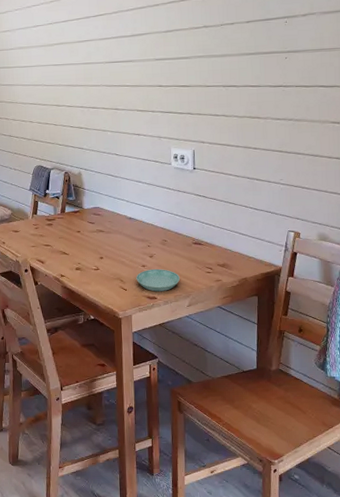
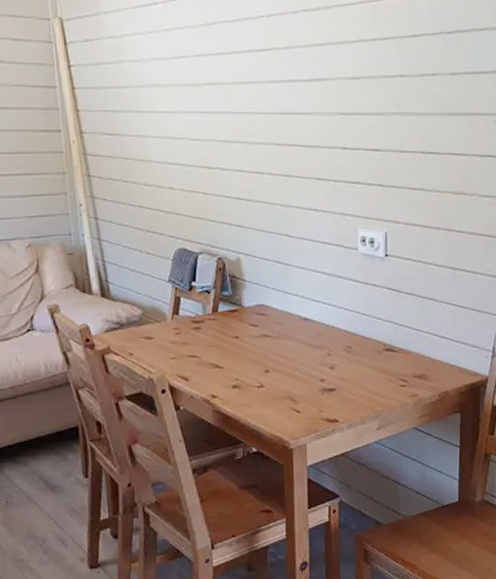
saucer: present [136,268,180,292] -> none [312,383,367,413]

